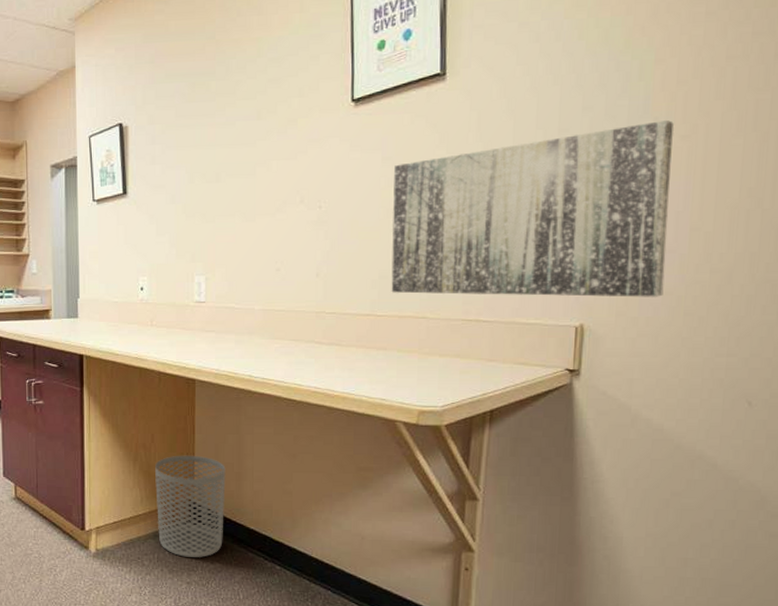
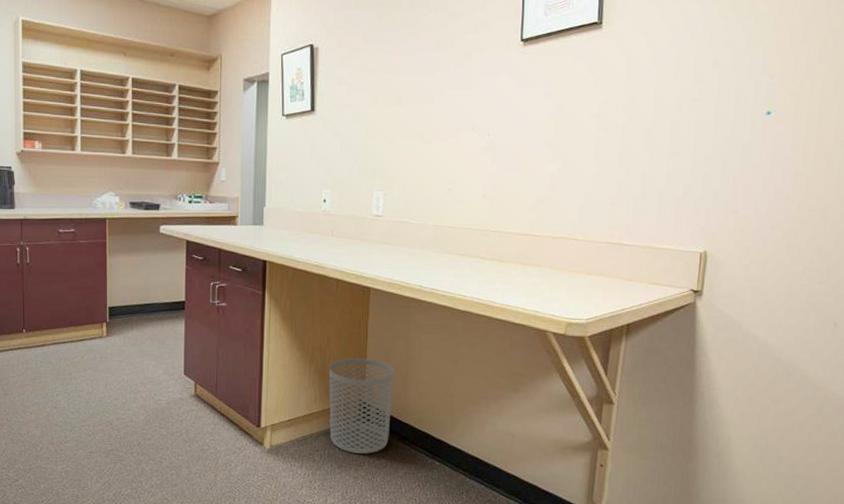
wall art: present [391,120,674,297] -> none [547,78,786,230]

